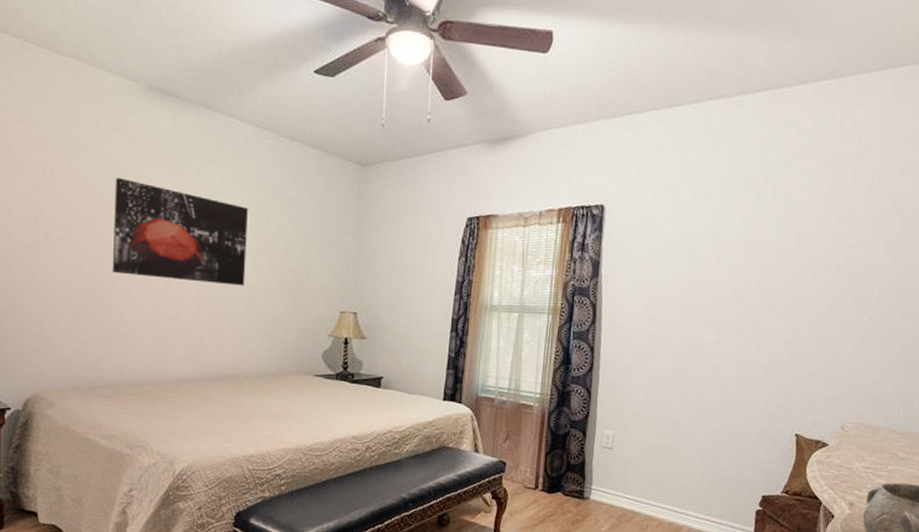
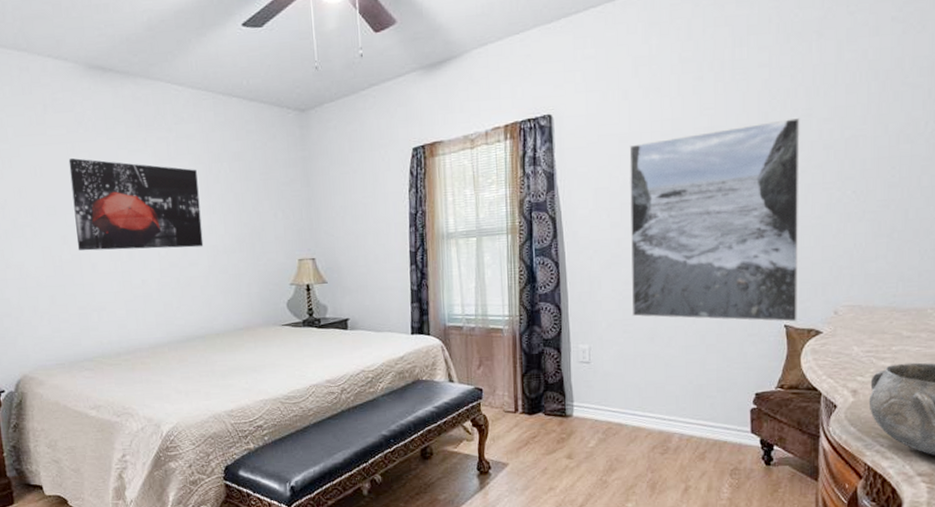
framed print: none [657,241,830,432] -> present [629,117,800,322]

